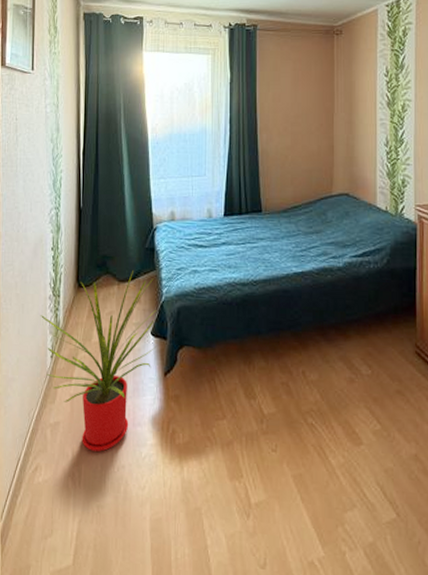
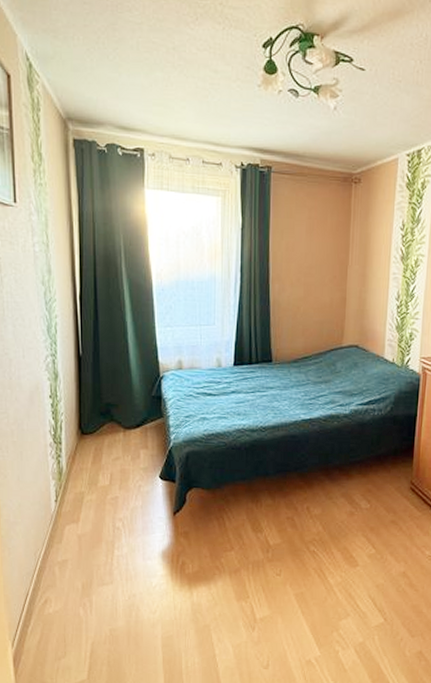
house plant: present [40,271,157,452] -> none [41,418,165,584]

